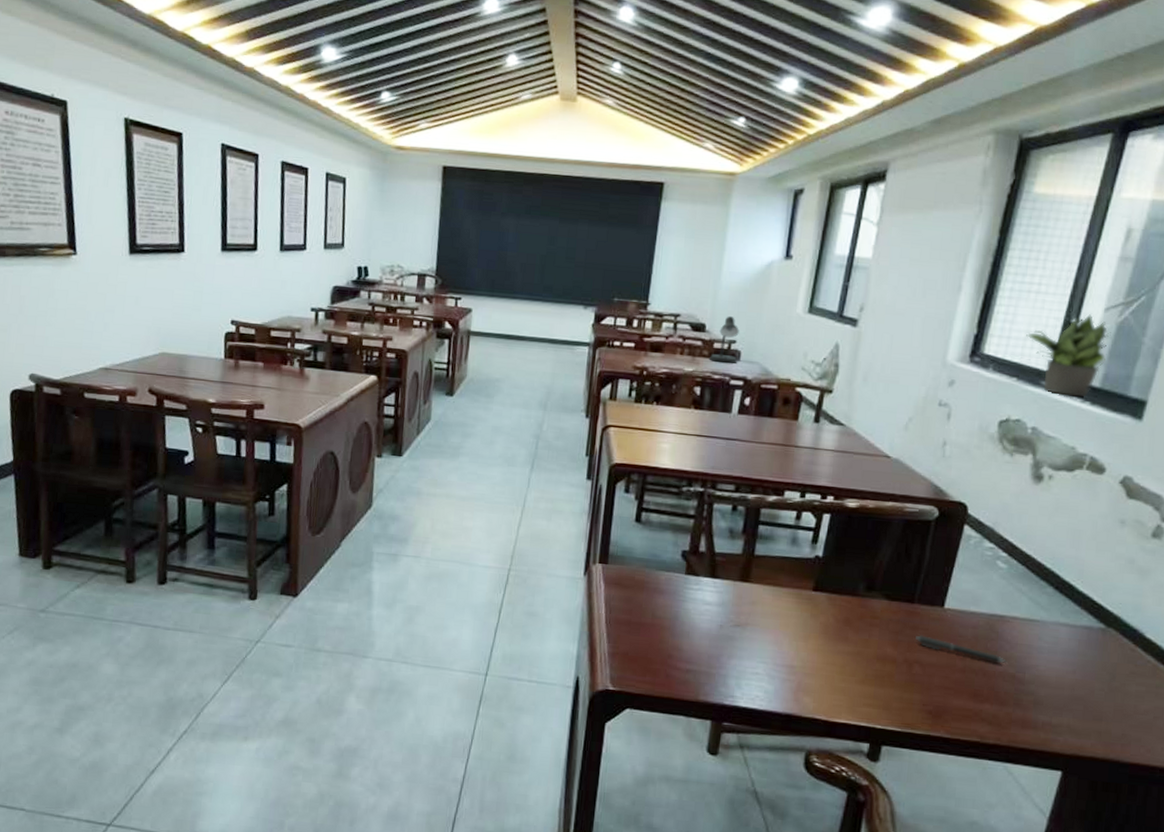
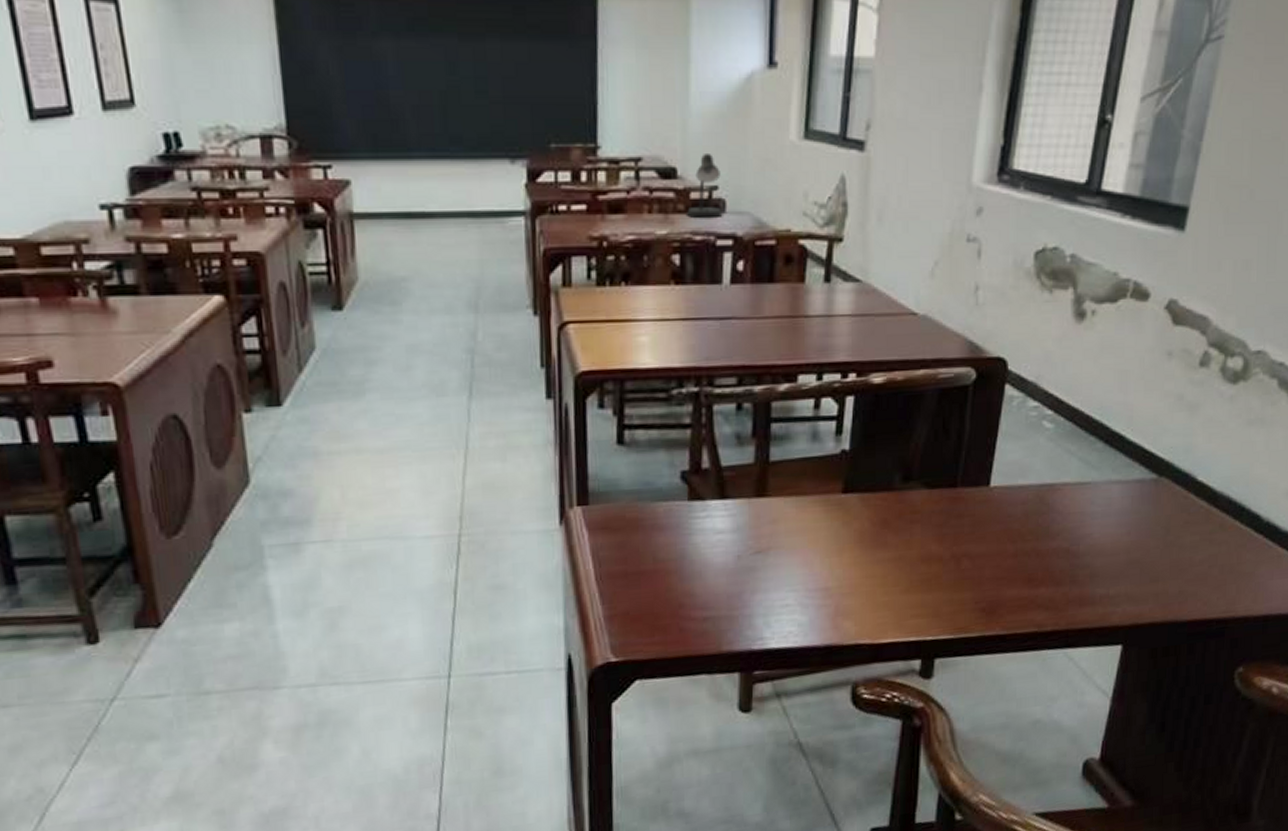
pen: present [915,635,1008,664] -> none [962,523,1061,540]
potted plant: present [1026,314,1111,398] -> none [1058,107,1149,212]

